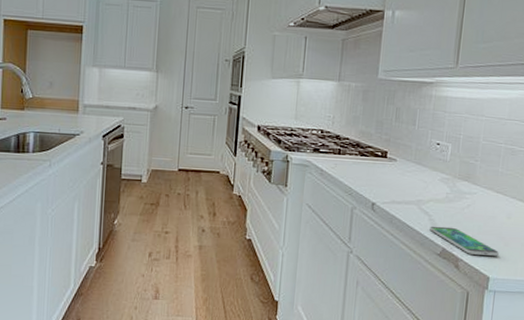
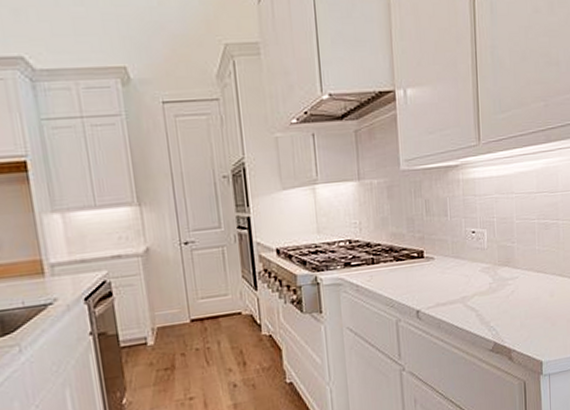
smartphone: present [430,226,500,256] -> none [478,318,549,343]

